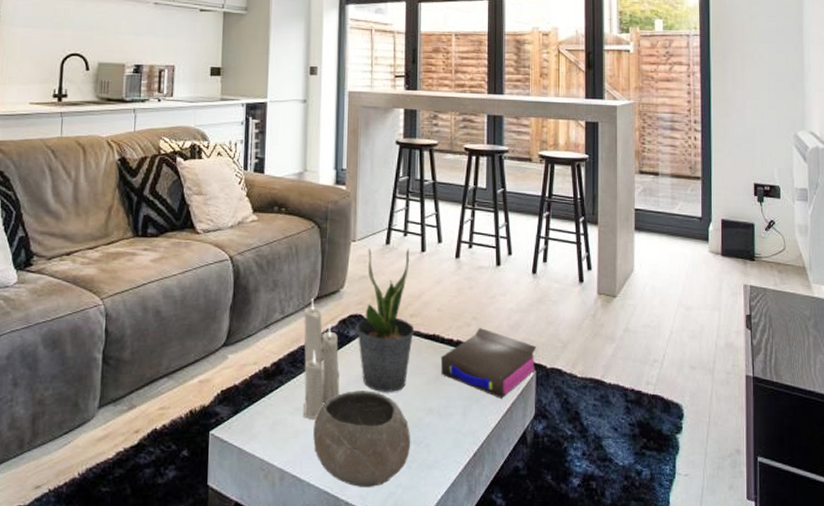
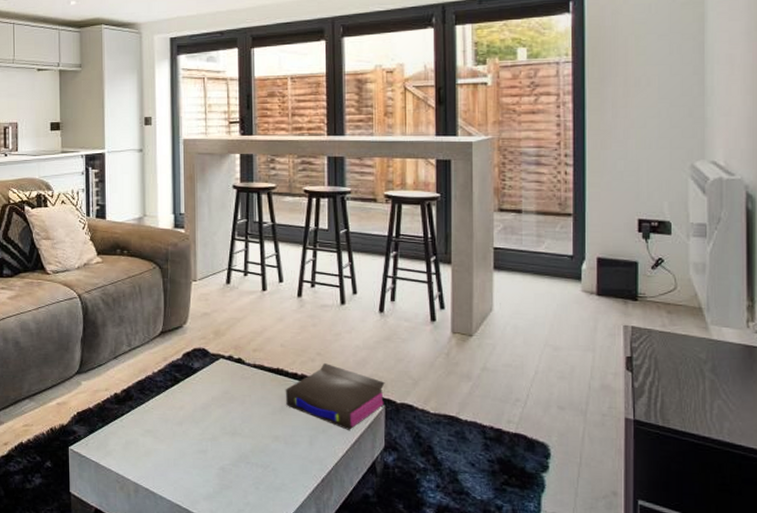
candle: present [303,298,340,419] -> none [150,333,187,440]
bowl: present [313,391,411,488] -> none [163,417,258,504]
potted plant: present [356,248,415,392] -> none [200,287,258,420]

